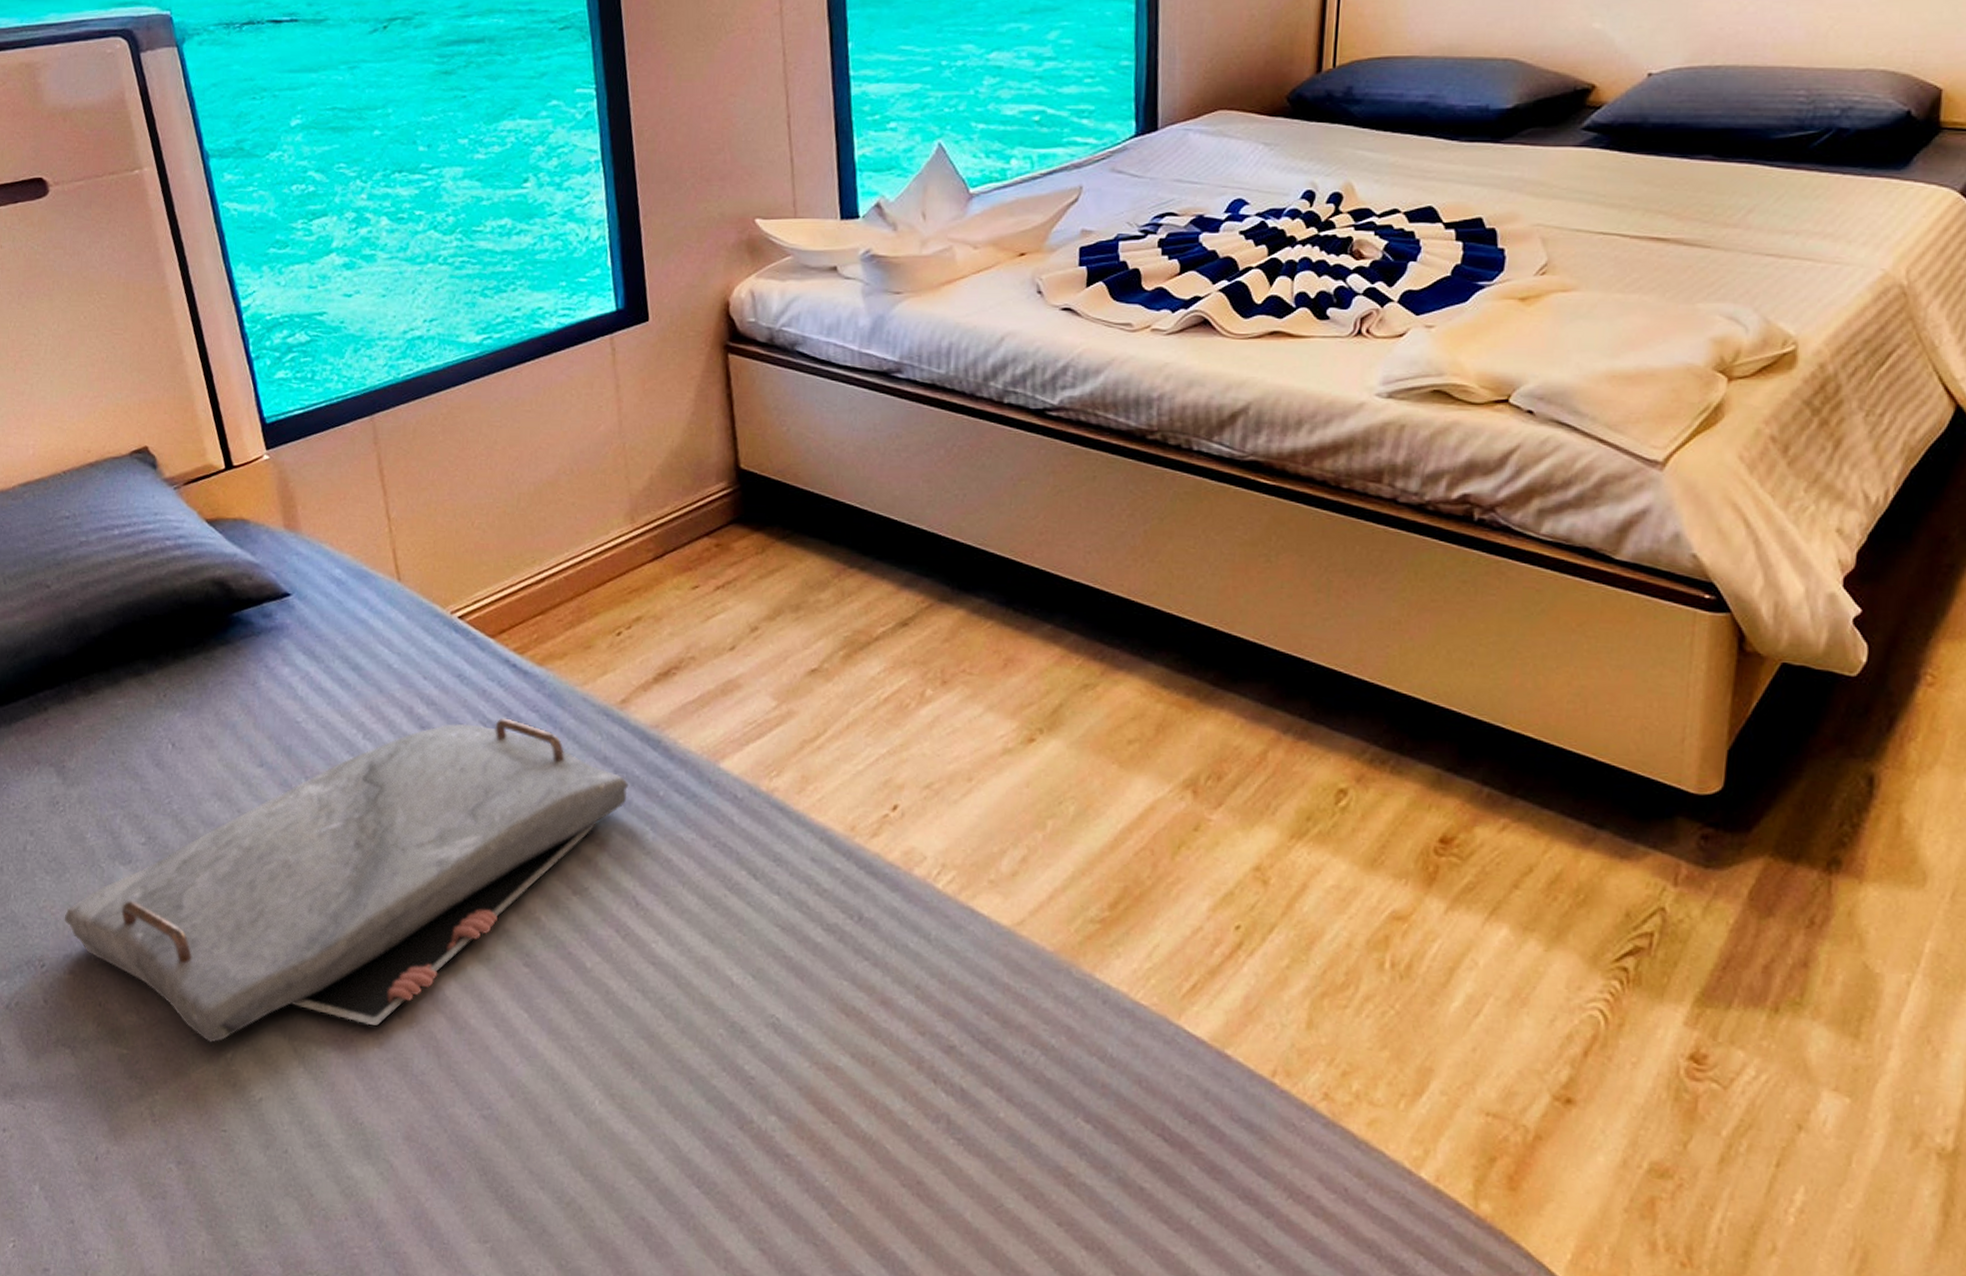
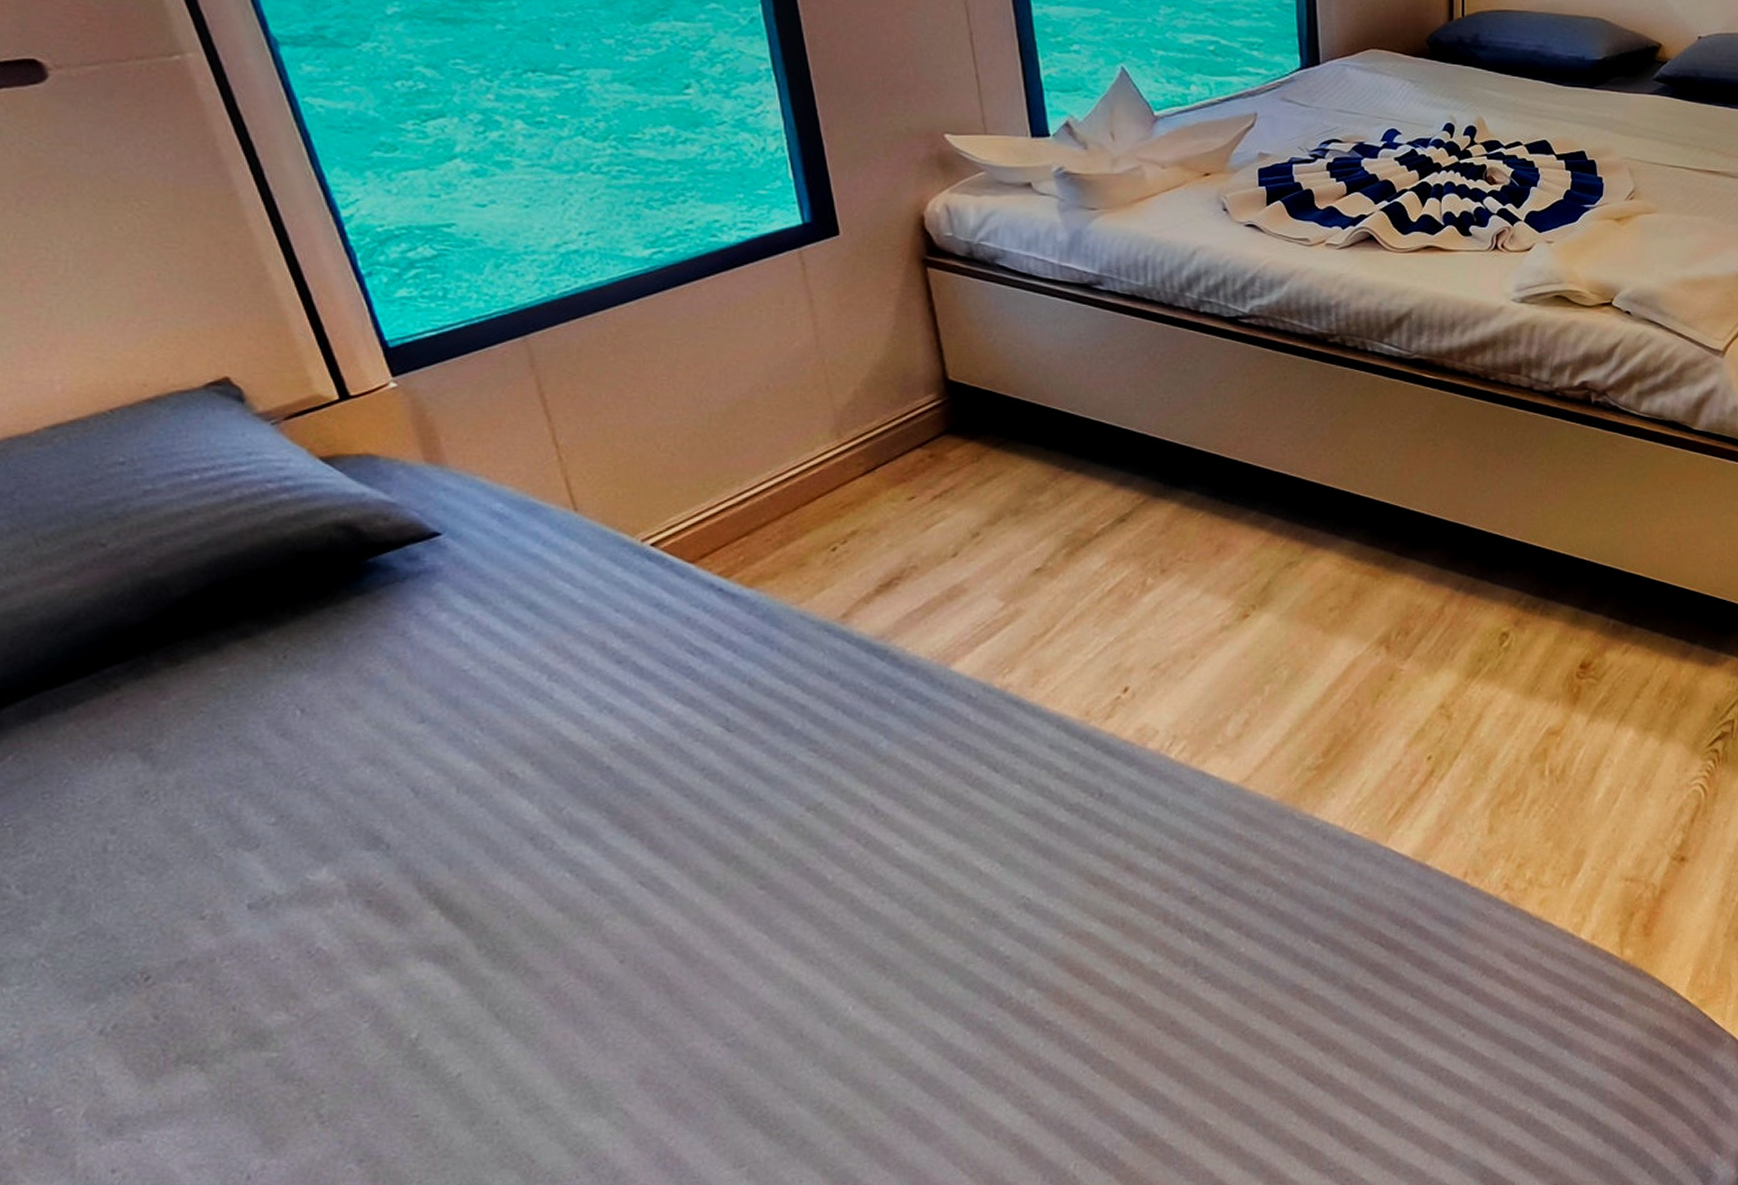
serving tray: present [65,717,629,1043] -> none [172,643,858,1026]

